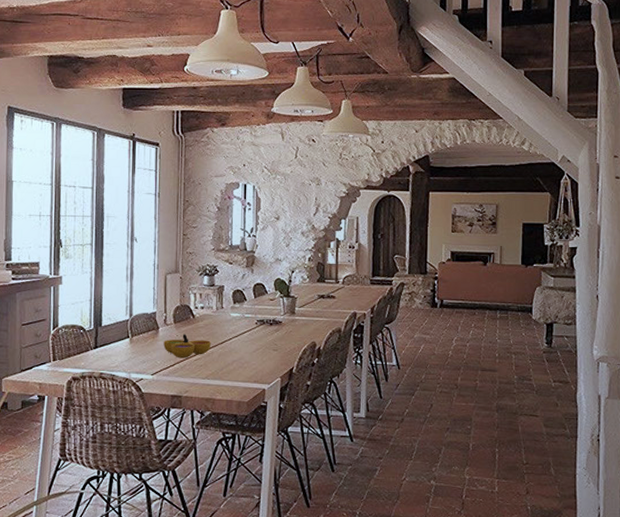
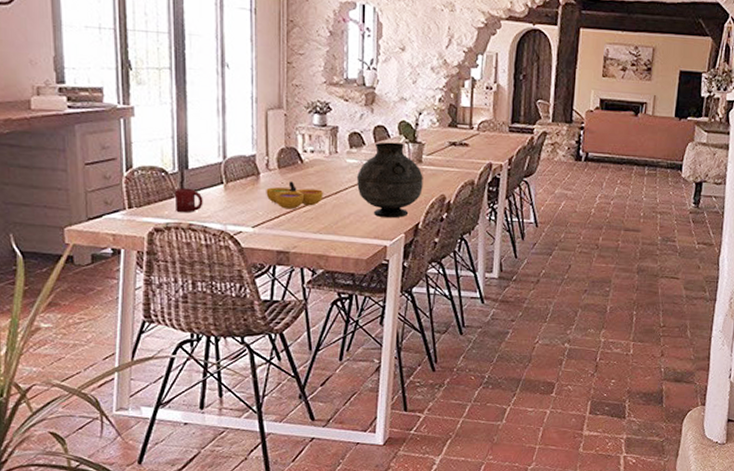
cup: none [89,342,113,363] -> present [174,187,203,212]
vase: none [239,297,296,364] -> present [356,142,423,219]

